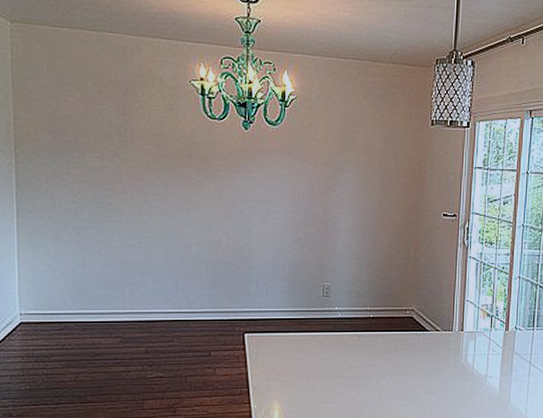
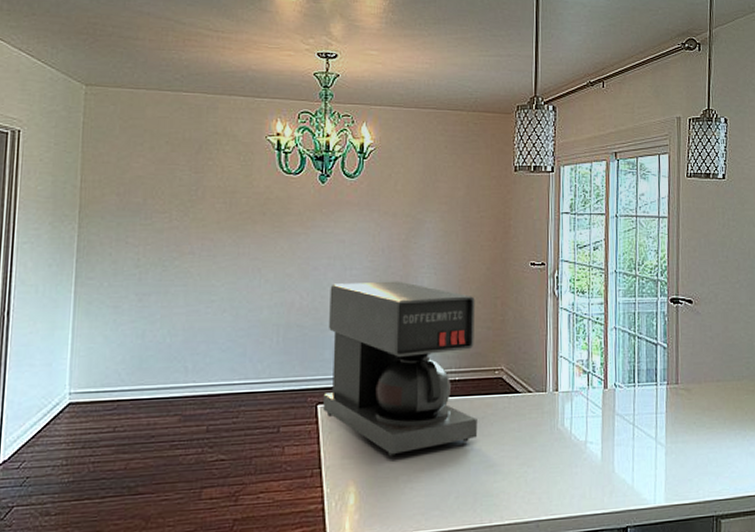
coffee maker: none [250,225,390,381] -> present [323,281,478,457]

